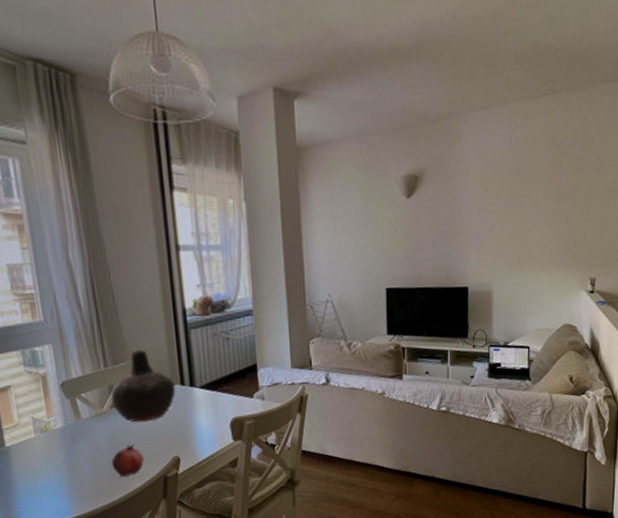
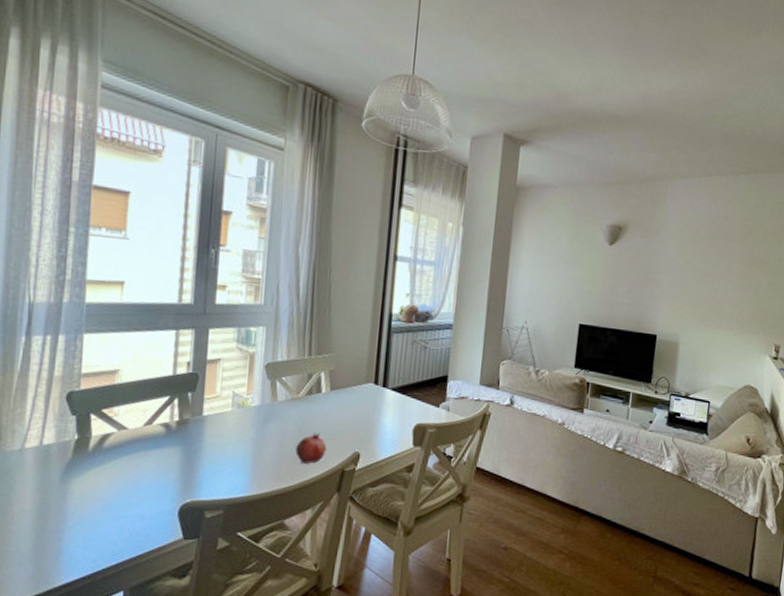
vase: present [111,349,176,423] -> none [308,344,370,414]

